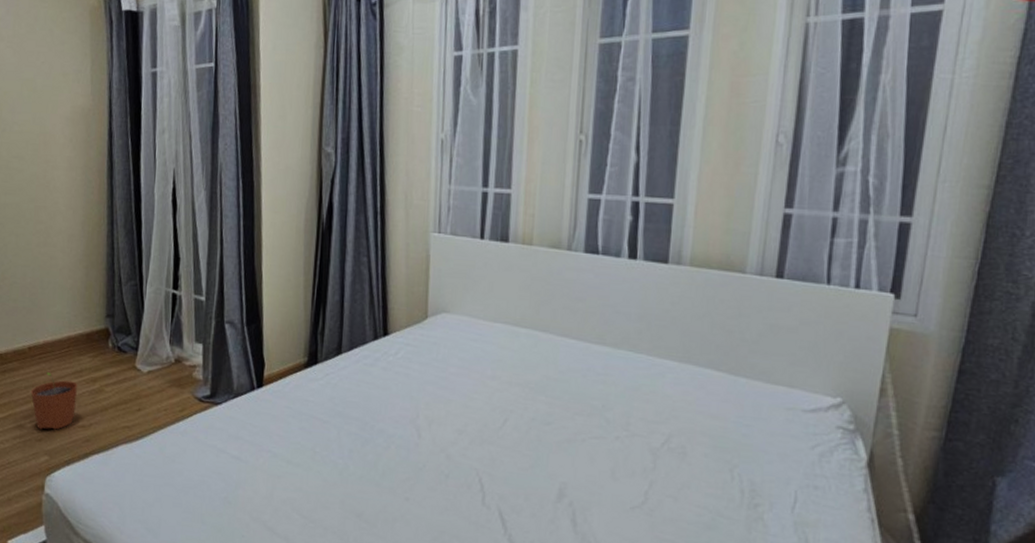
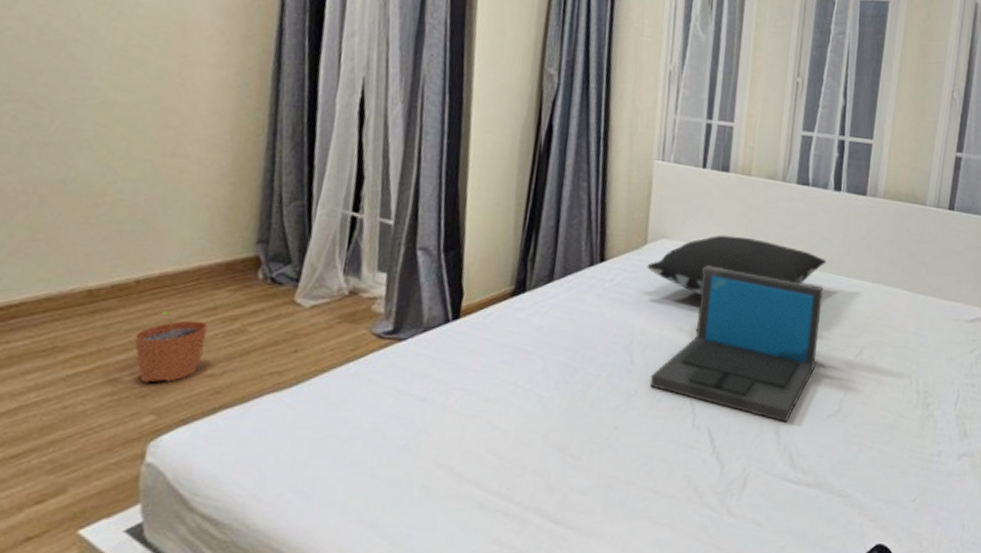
pillow: none [429,308,623,371] -> present [647,235,827,295]
laptop: none [437,341,621,510] -> present [649,265,824,423]

